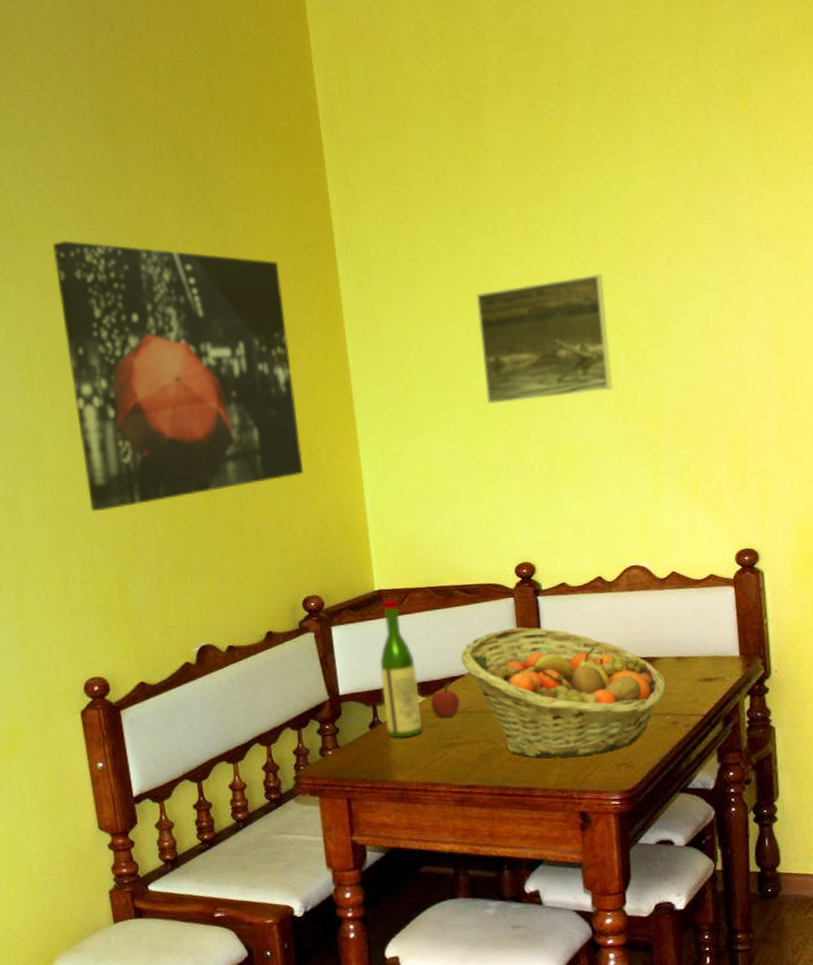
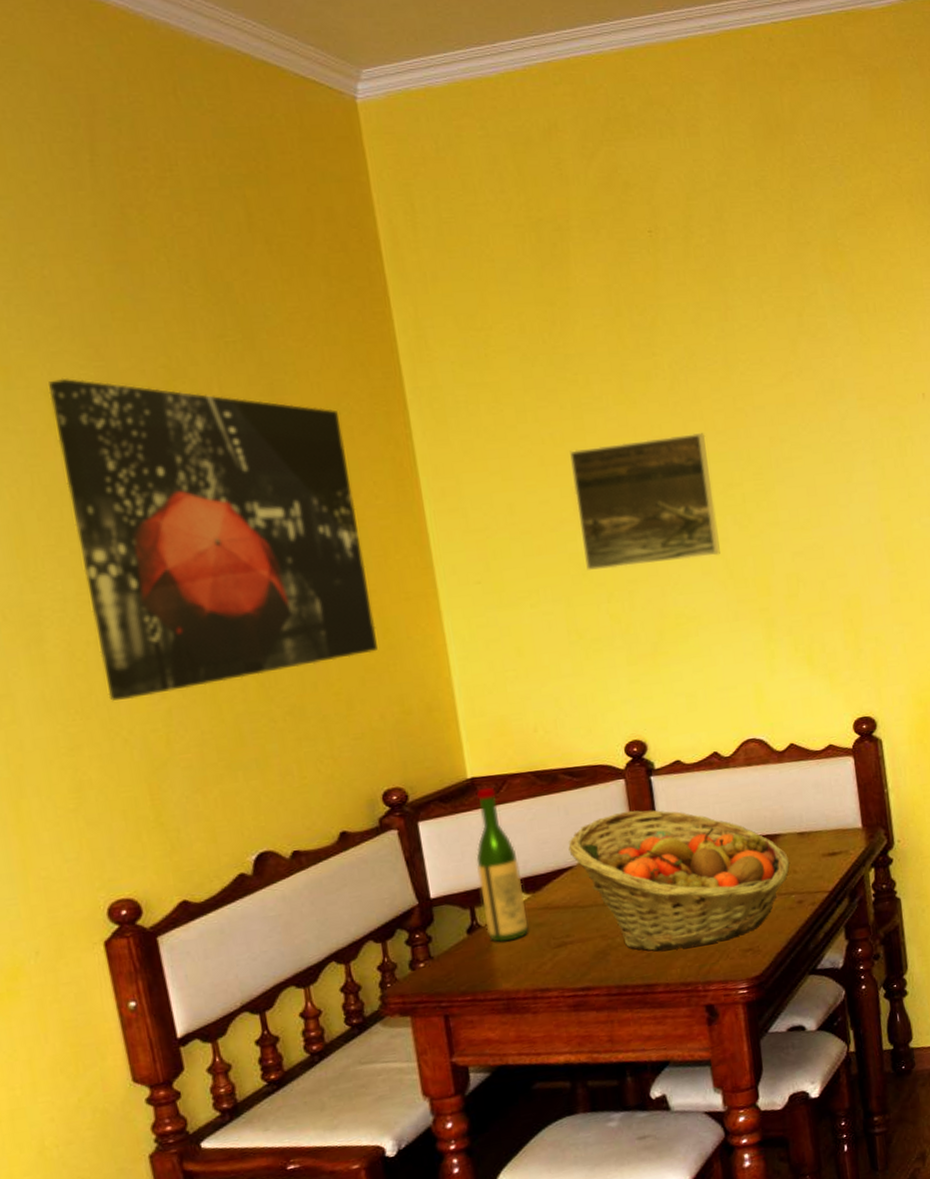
apple: present [430,681,460,718] -> none [536,874,570,916]

